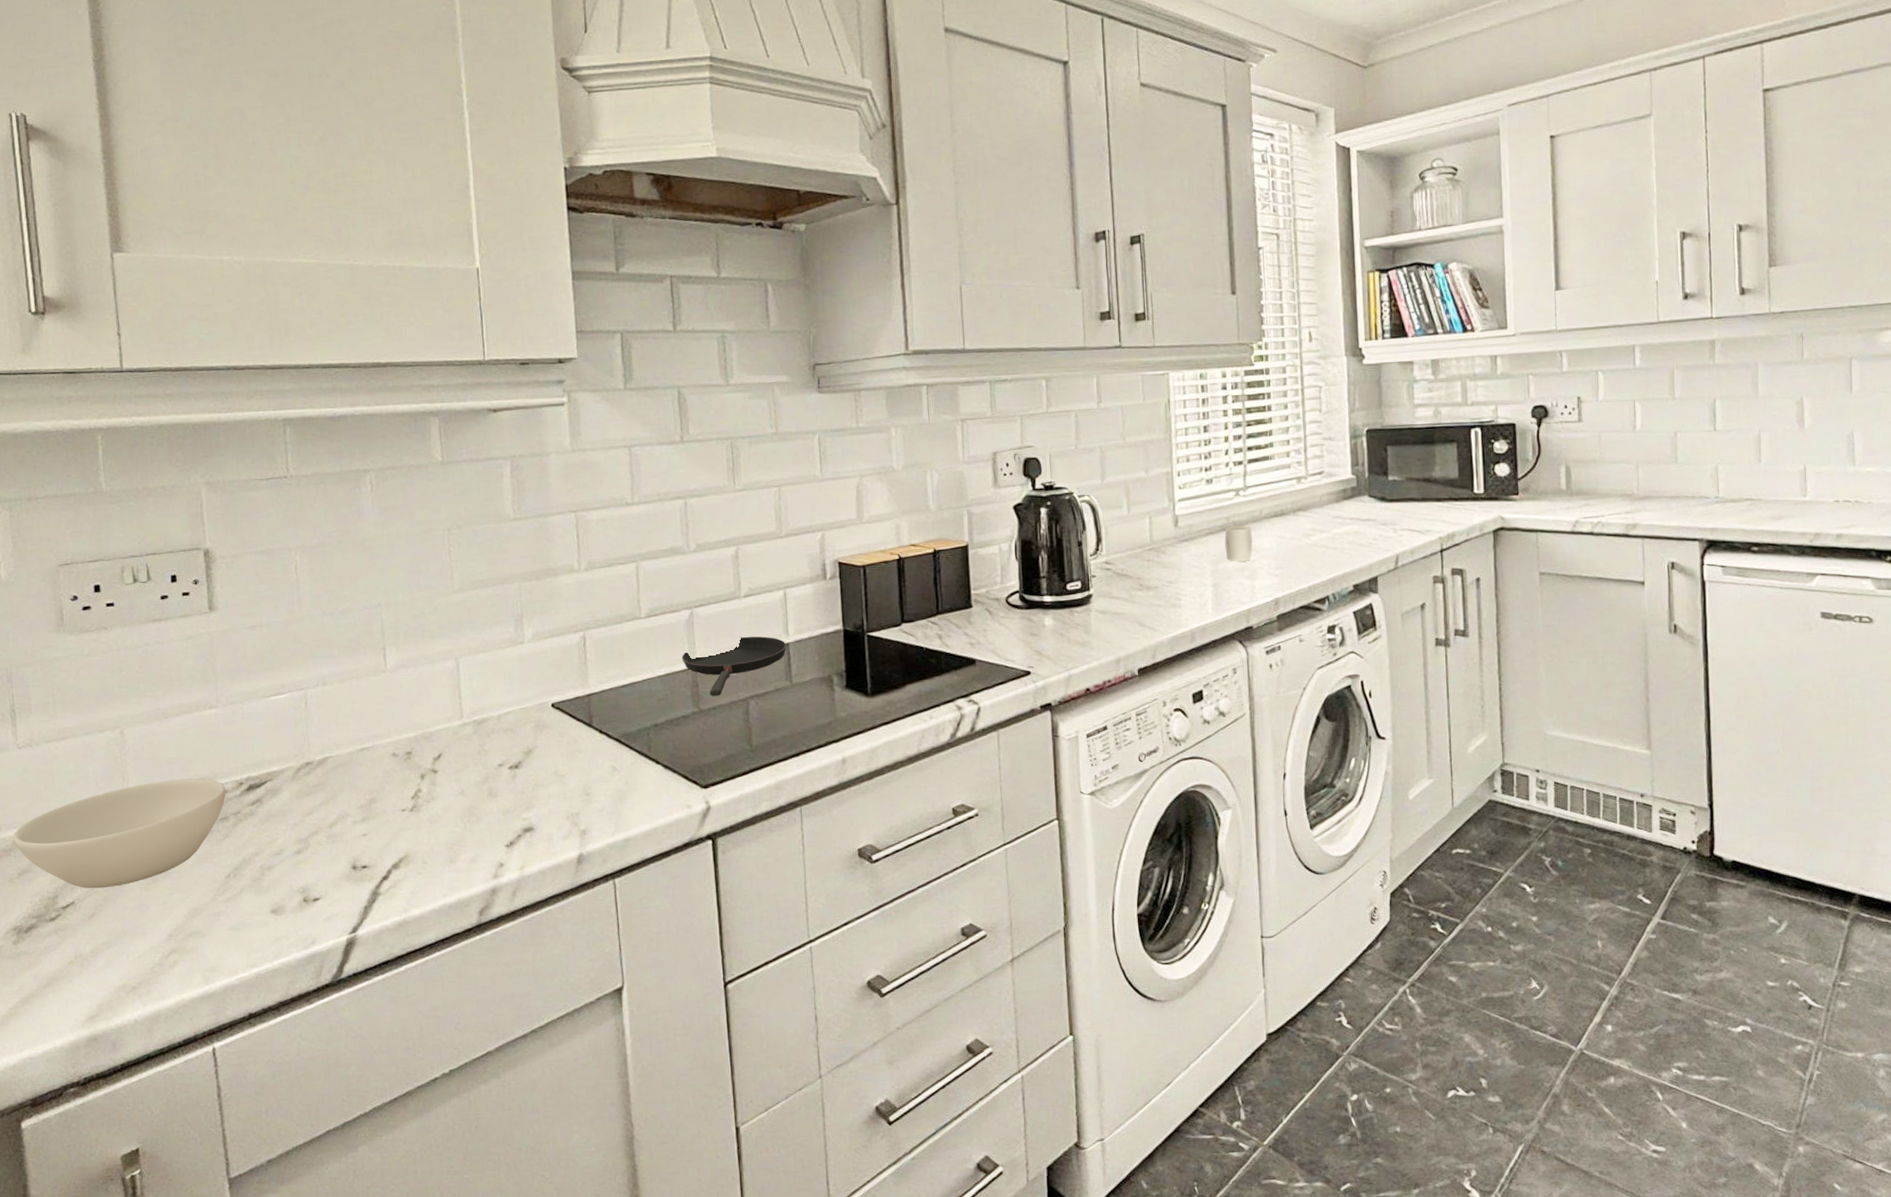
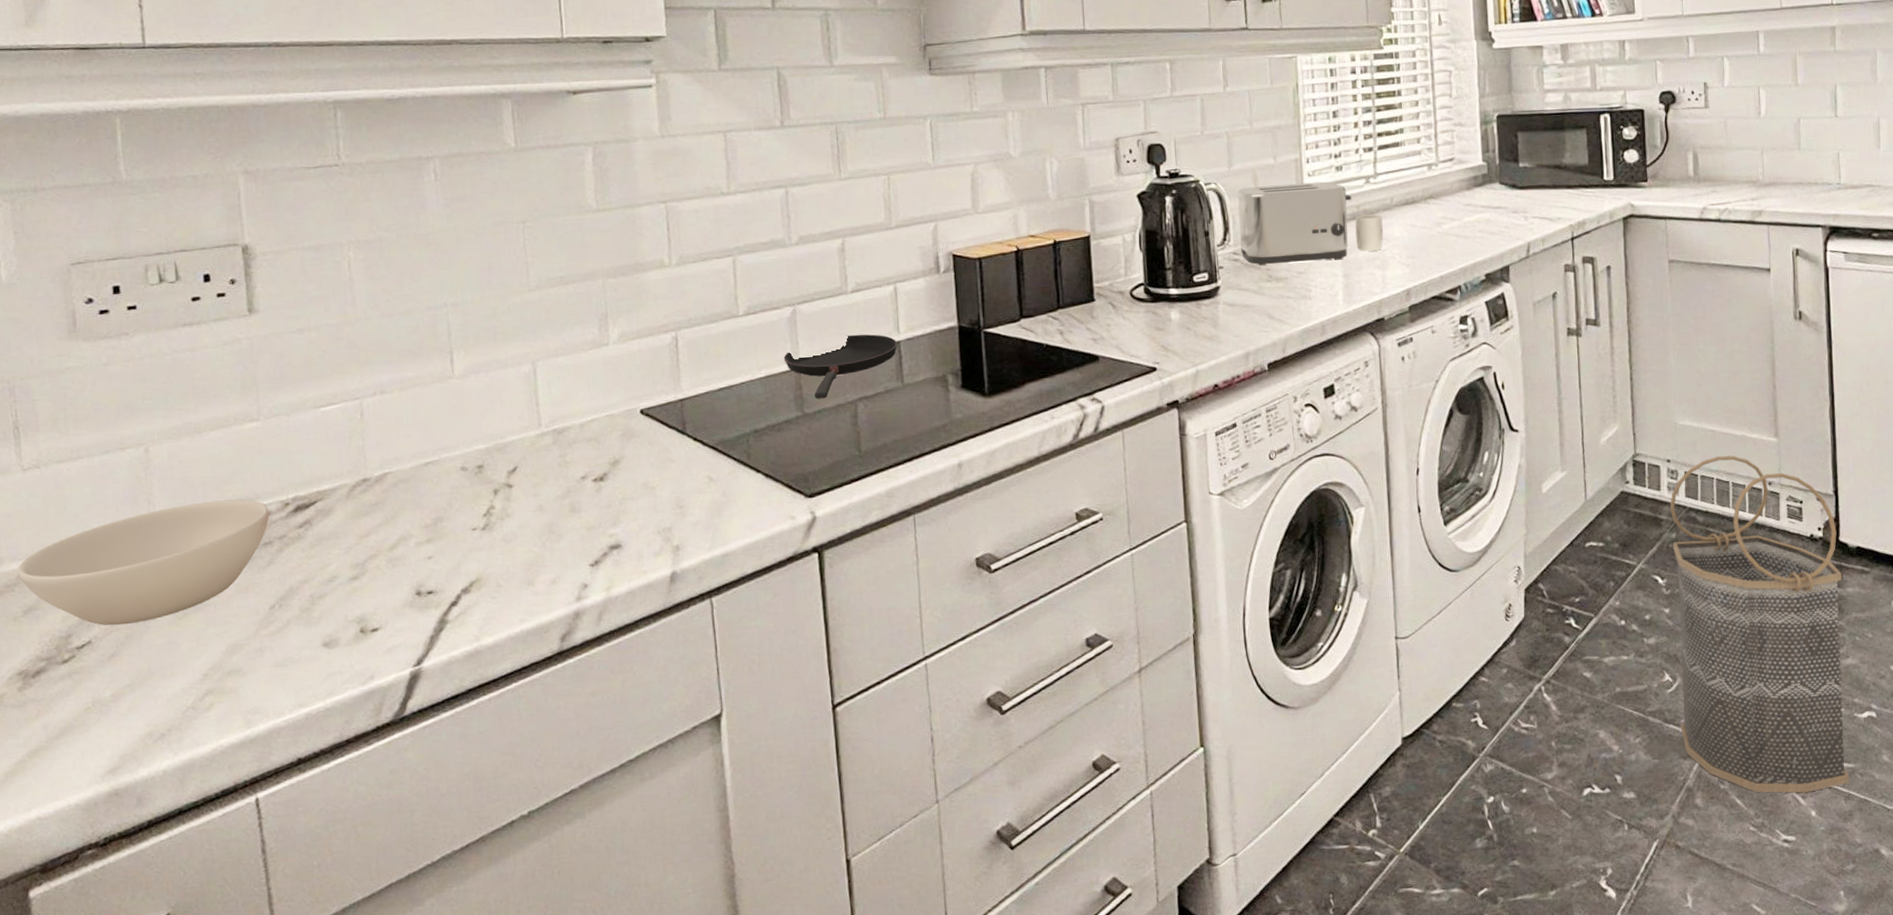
toaster: none [1110,494,1222,575] -> present [1238,181,1352,265]
basket: none [1539,767,1723,1105] -> present [1670,455,1850,793]

